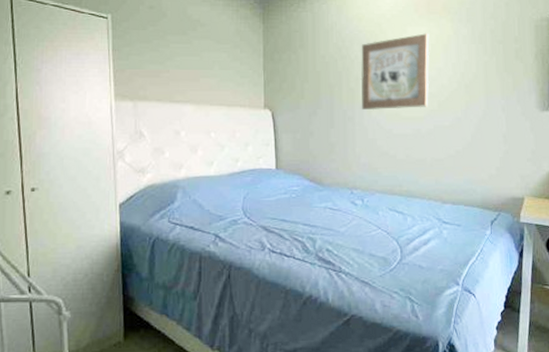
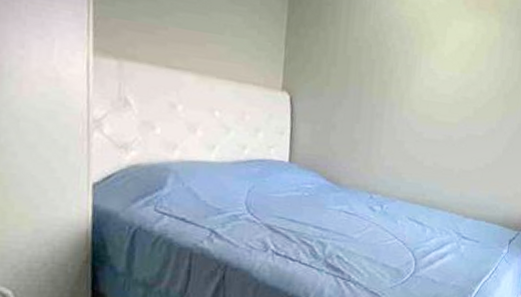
wall art: present [360,32,430,111] -> none [392,29,475,113]

